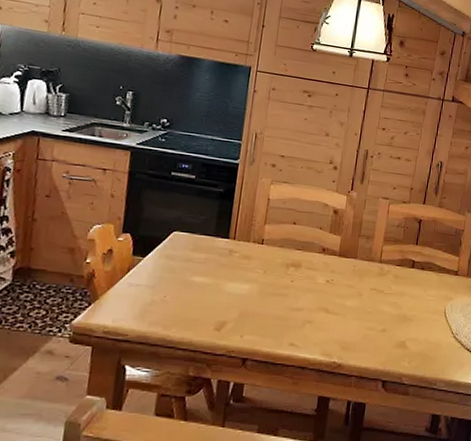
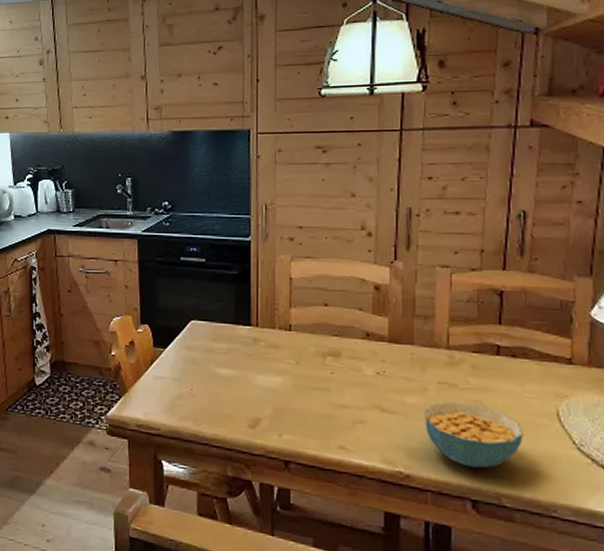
cereal bowl: none [357,304,422,355] -> present [423,401,524,468]

